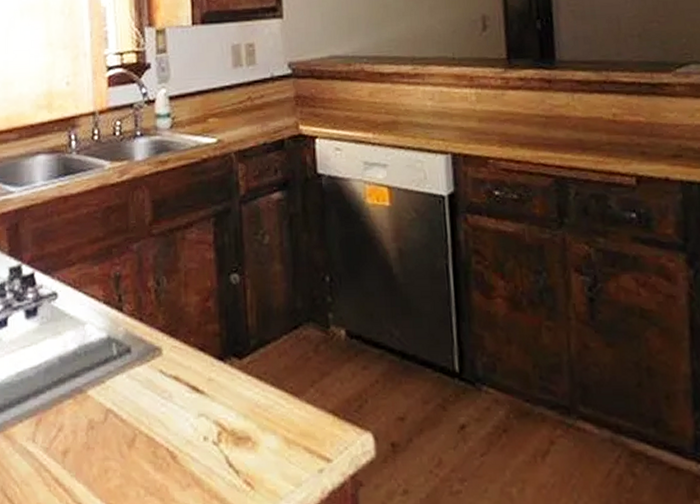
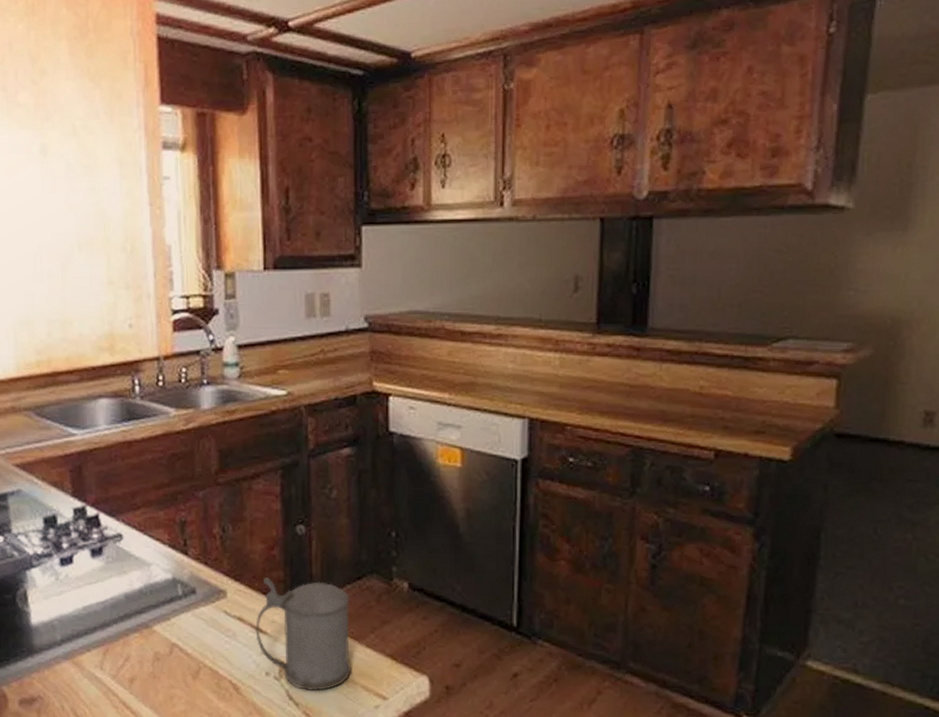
beer stein: none [192,331,292,457] -> present [255,577,351,692]

